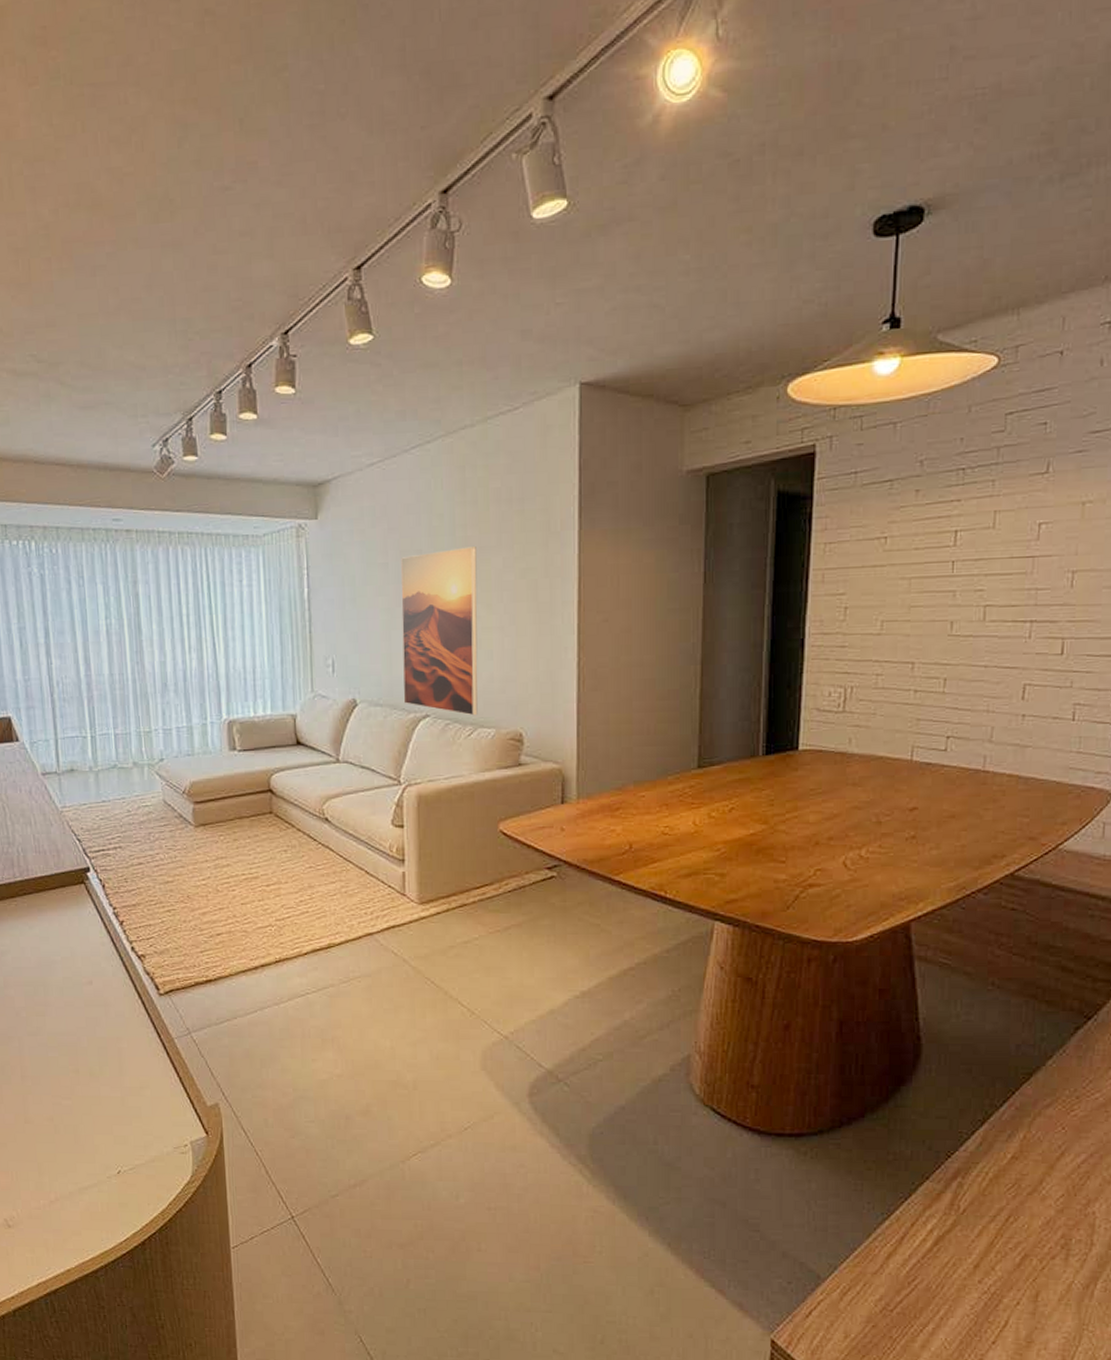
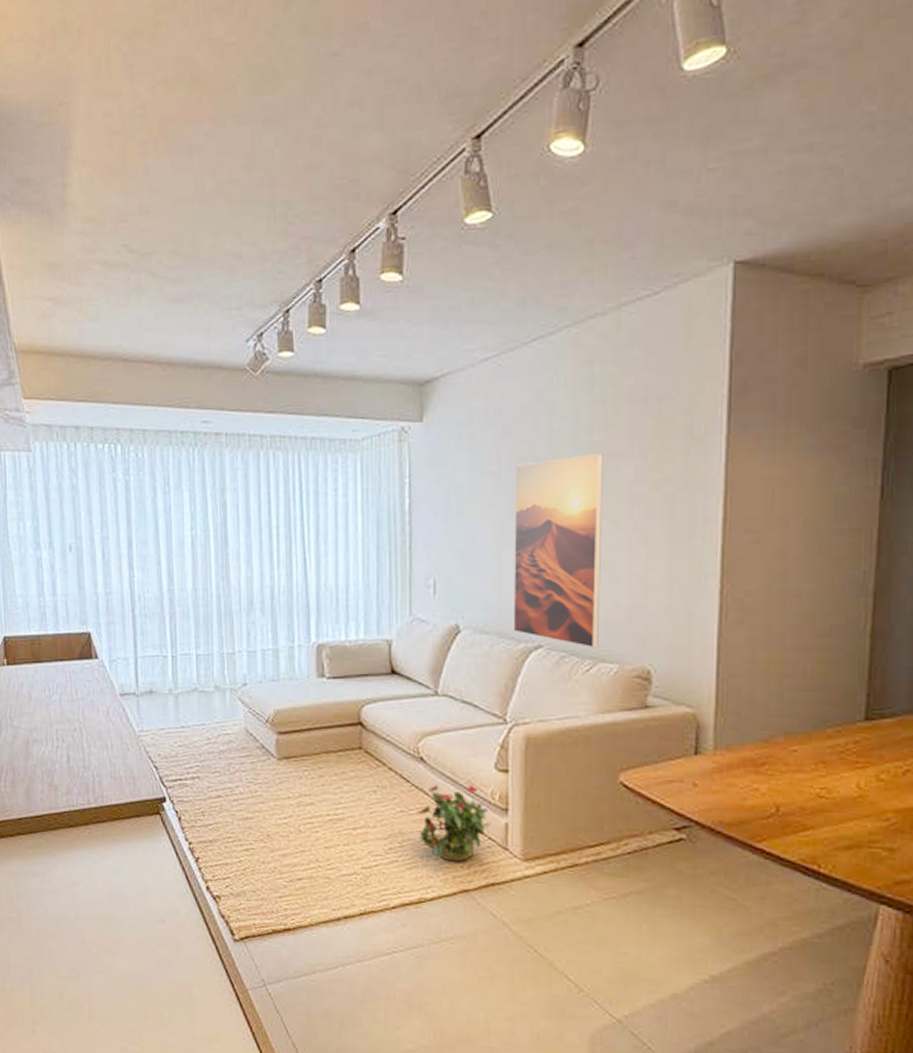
potted plant: none [324,840,390,909] -> present [417,785,491,862]

